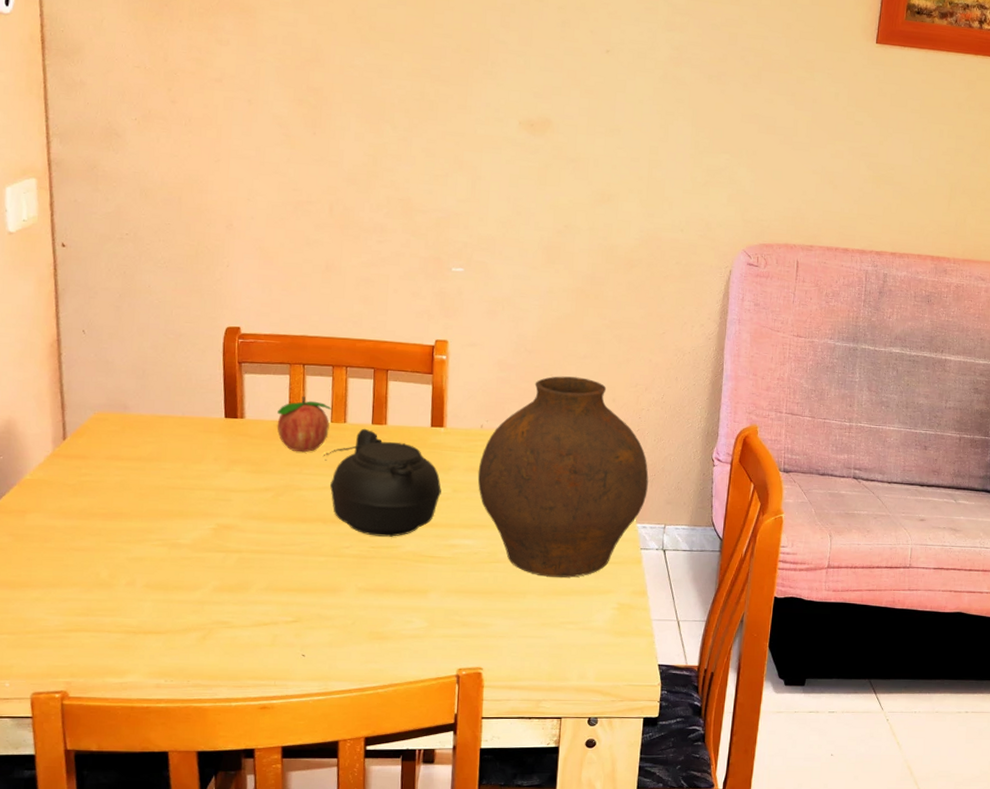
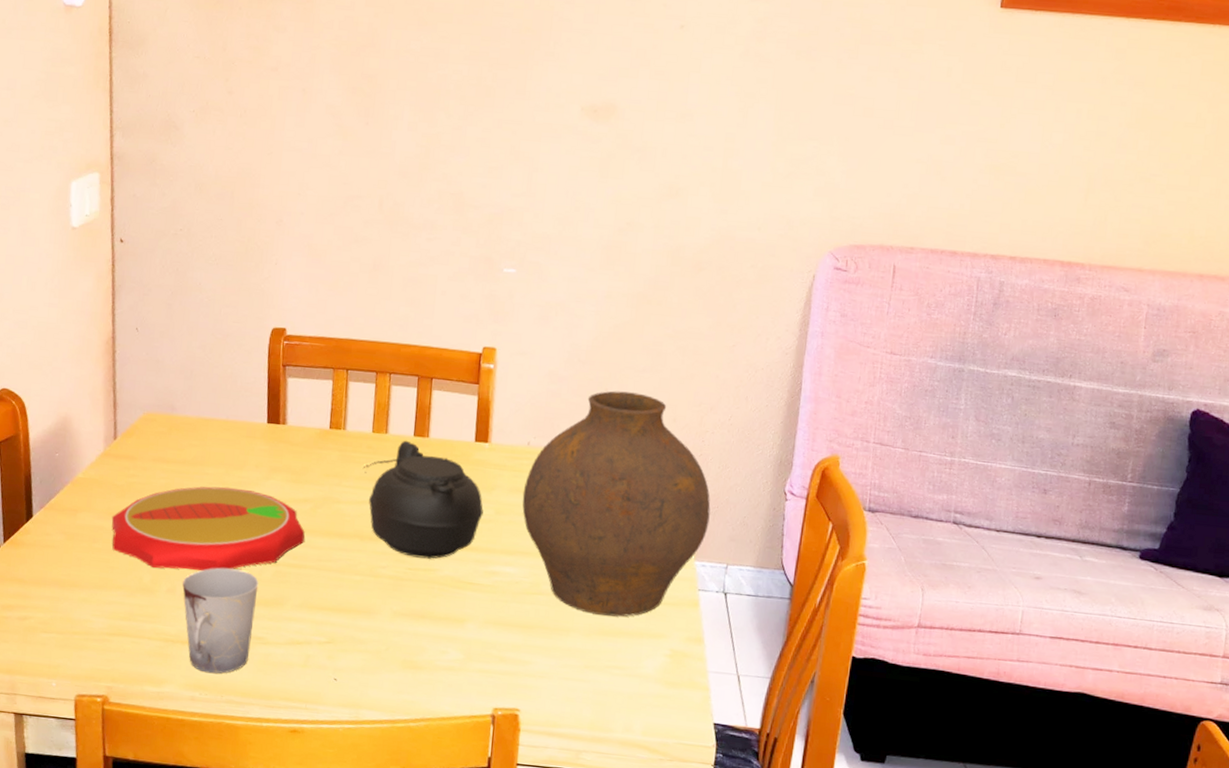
plate: none [63,480,267,563] -> present [111,486,305,572]
cup: none [142,558,222,660] -> present [182,567,259,674]
fruit: present [277,395,332,453] -> none [318,403,374,463]

